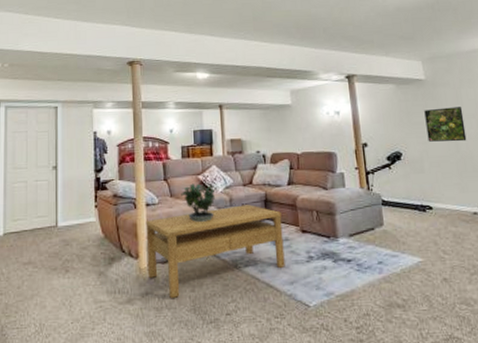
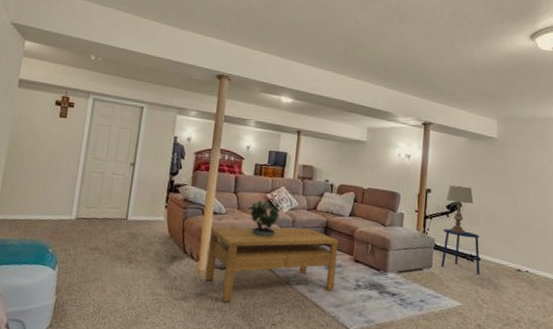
lamp: none [384,134,414,185] -> present [446,185,474,235]
side table: none [387,181,435,225] -> present [441,229,480,274]
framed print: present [424,107,467,142] -> none [488,167,527,203]

